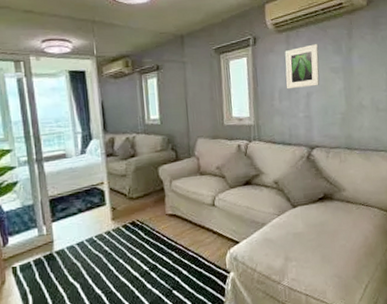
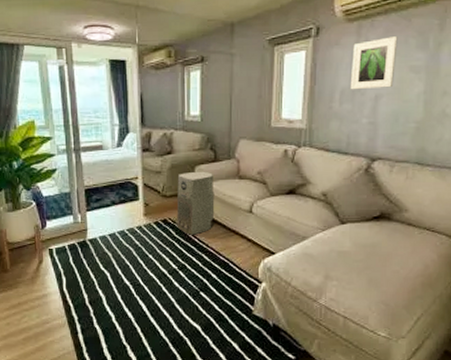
air purifier: none [142,170,180,235] -> present [176,171,215,235]

